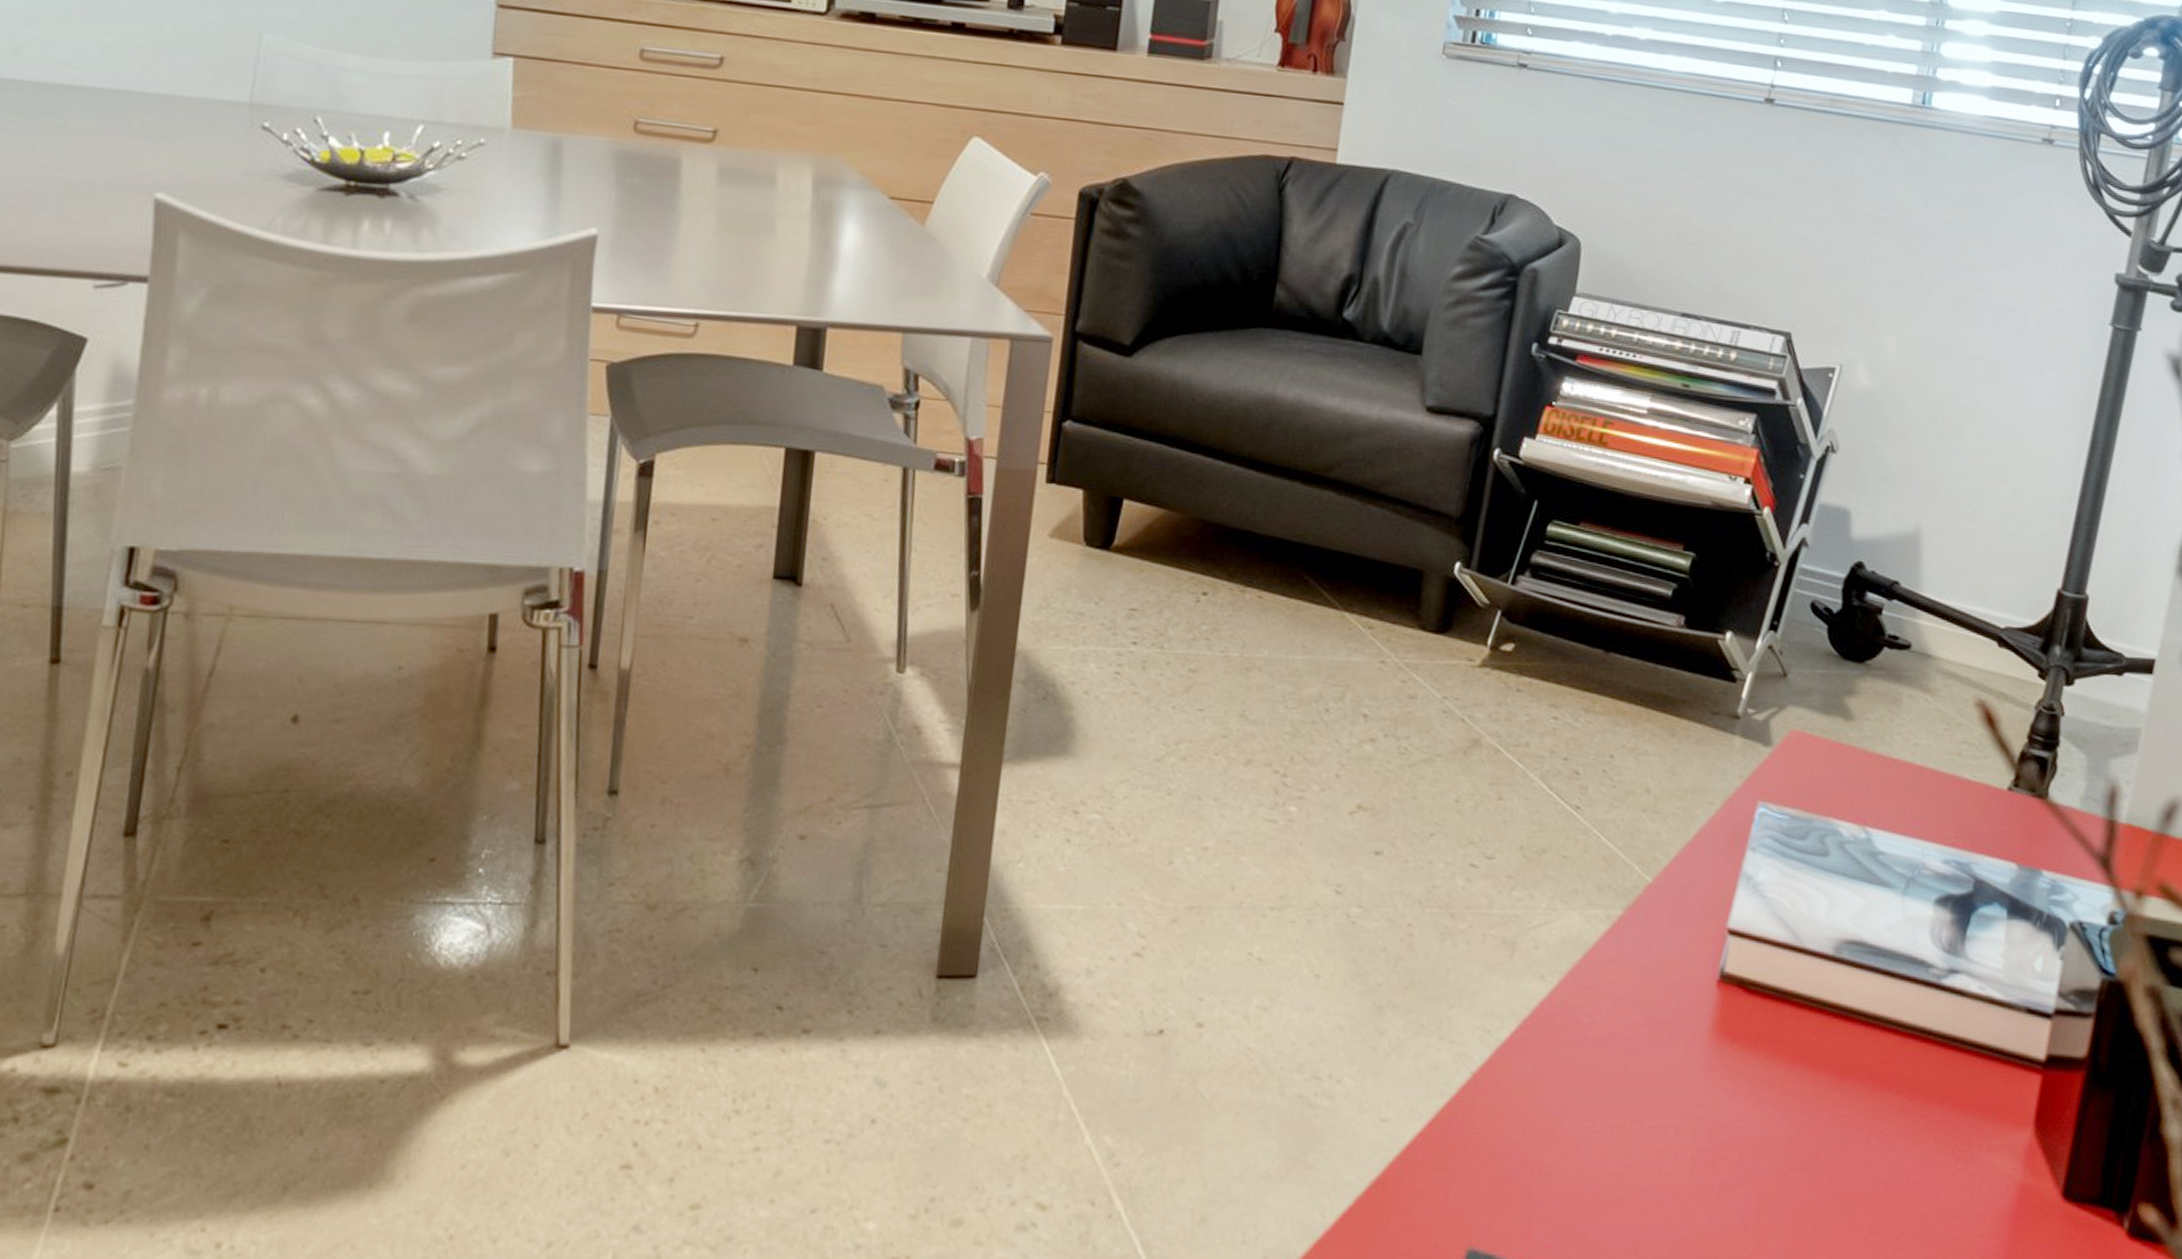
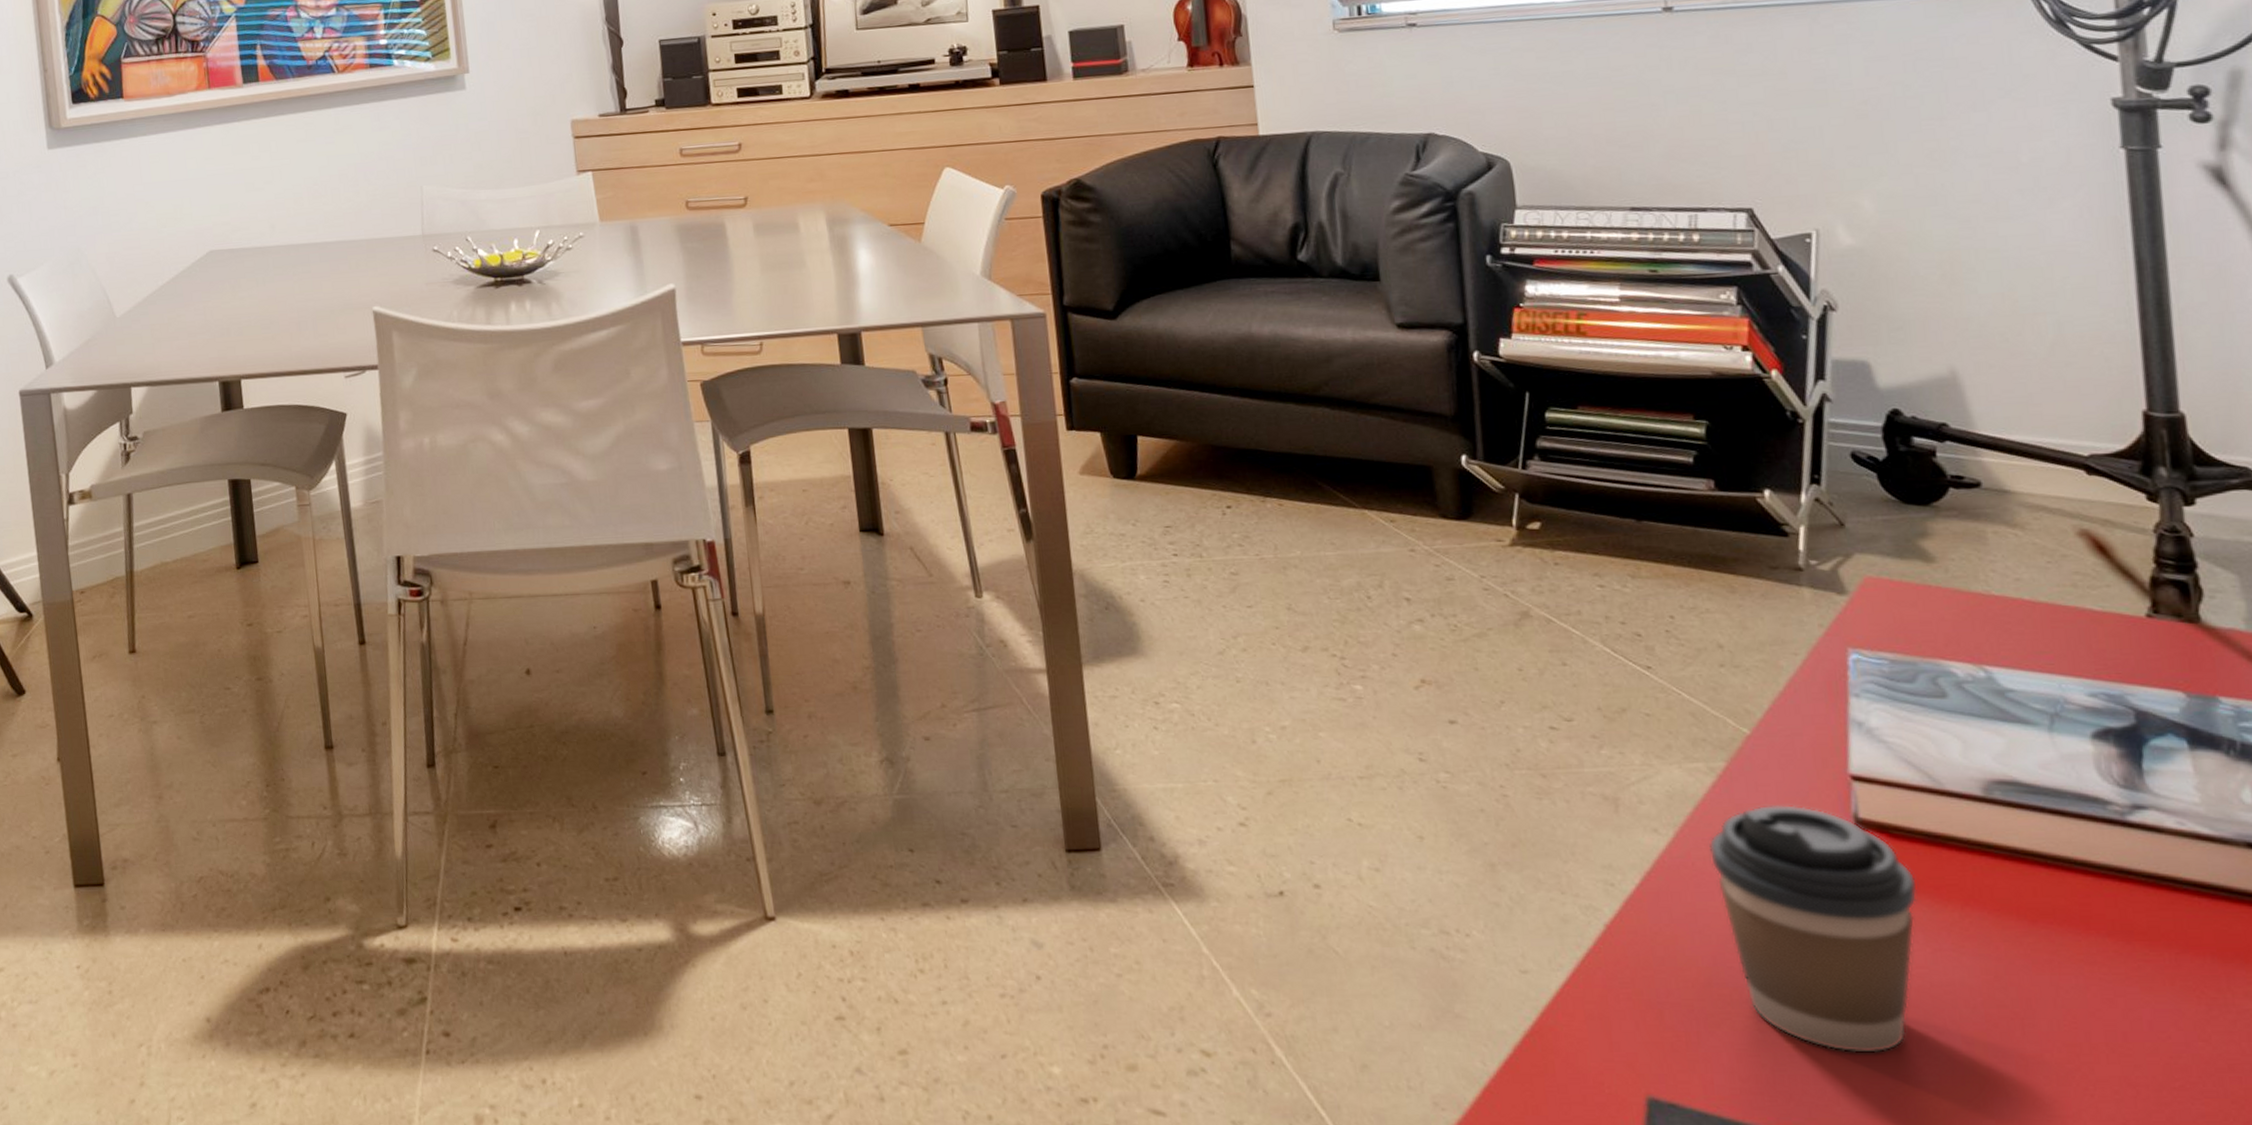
coffee cup: none [1583,955,1757,1203] -> present [1708,804,1918,1053]

